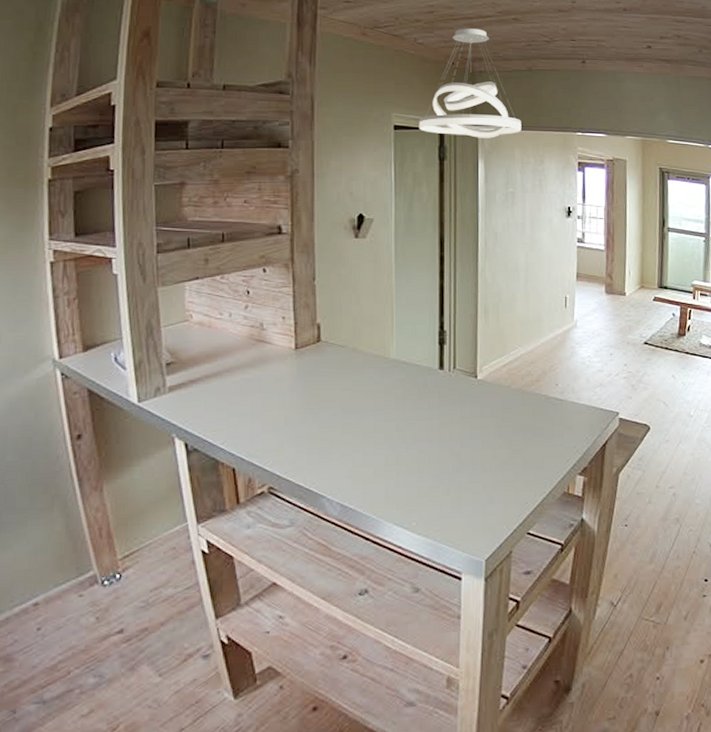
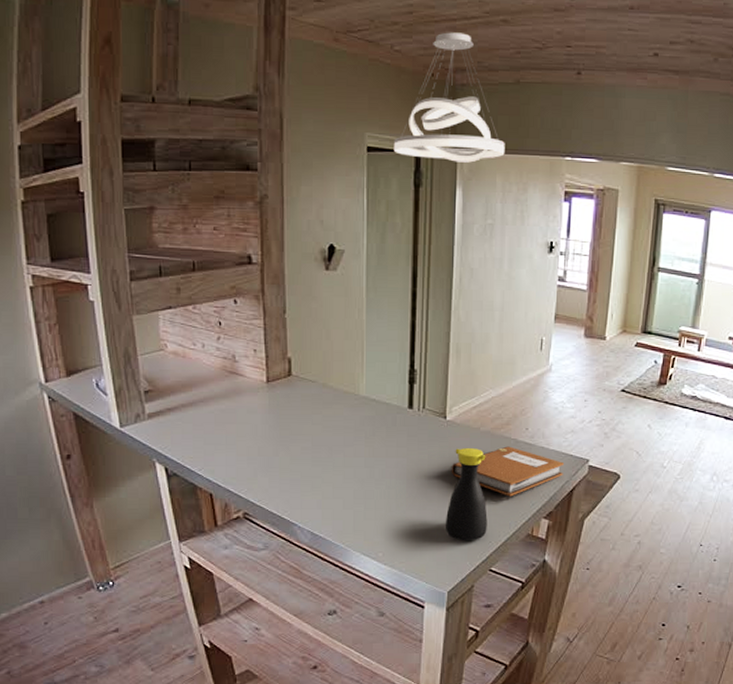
bottle: none [481,405,523,503] -> present [446,447,488,540]
notebook: none [484,403,596,454] -> present [451,446,565,497]

